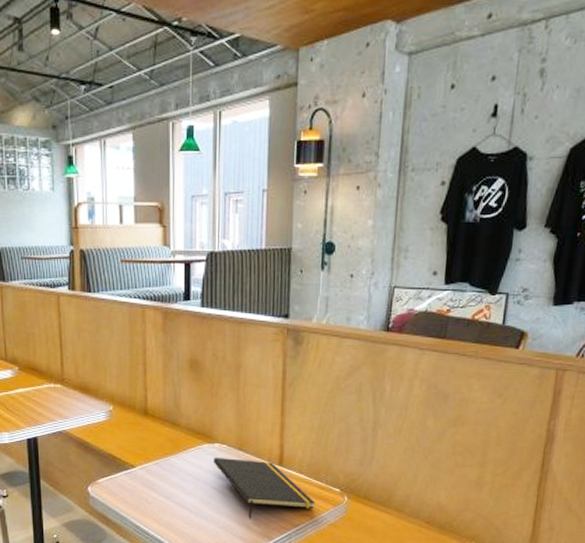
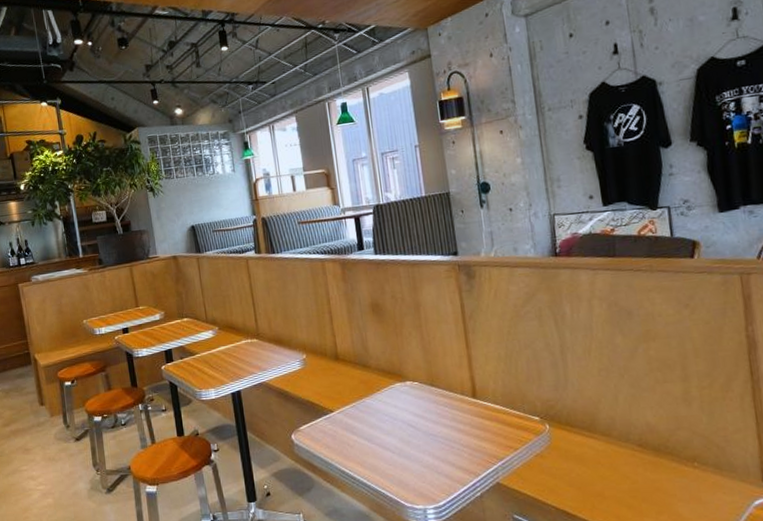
notepad: present [213,457,316,519] -> none [407,394,517,456]

